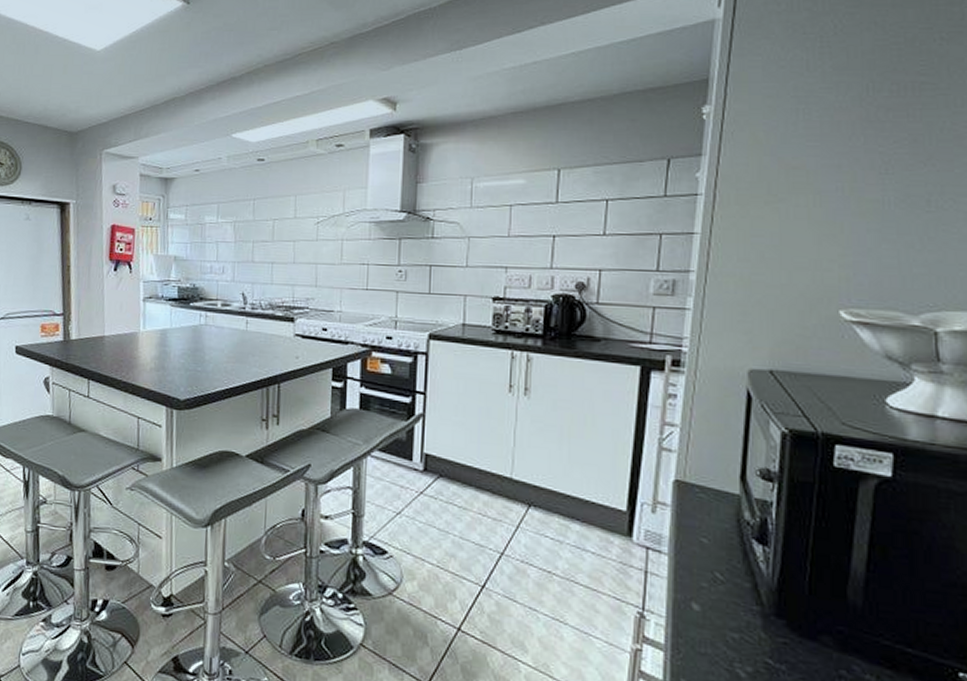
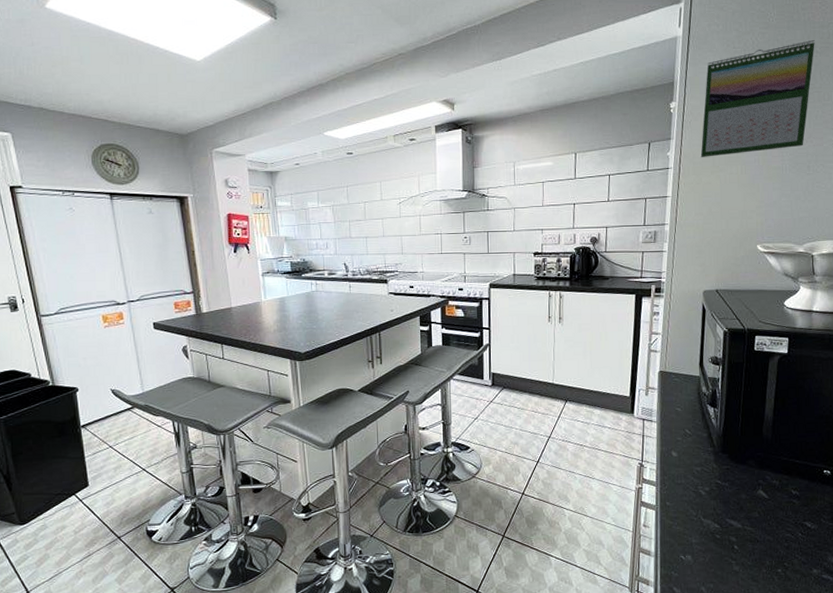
calendar: none [748,22,939,182] -> present [700,40,815,157]

